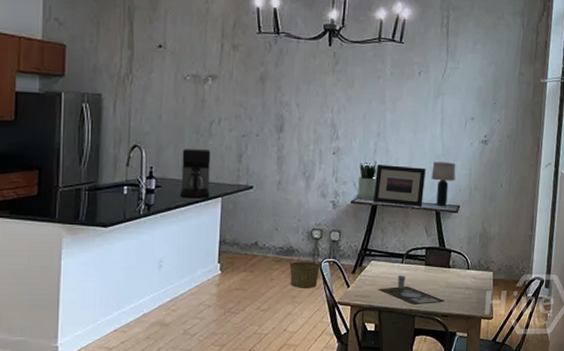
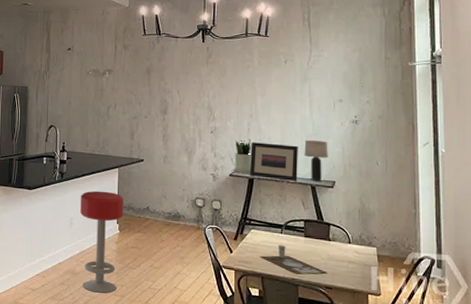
bar stool: none [171,225,228,344] -> present [79,190,124,293]
coffee maker: present [180,149,211,199] -> none [86,128,109,169]
basket: present [289,262,321,288] -> none [177,226,205,251]

